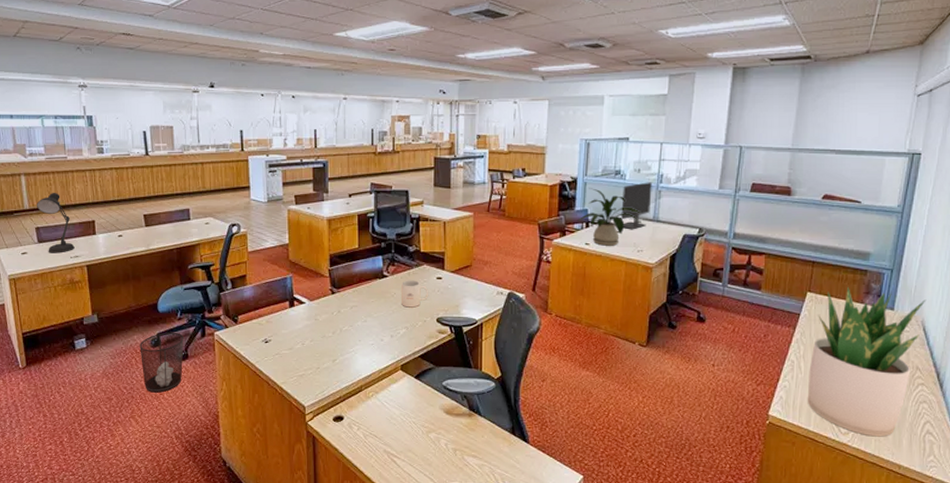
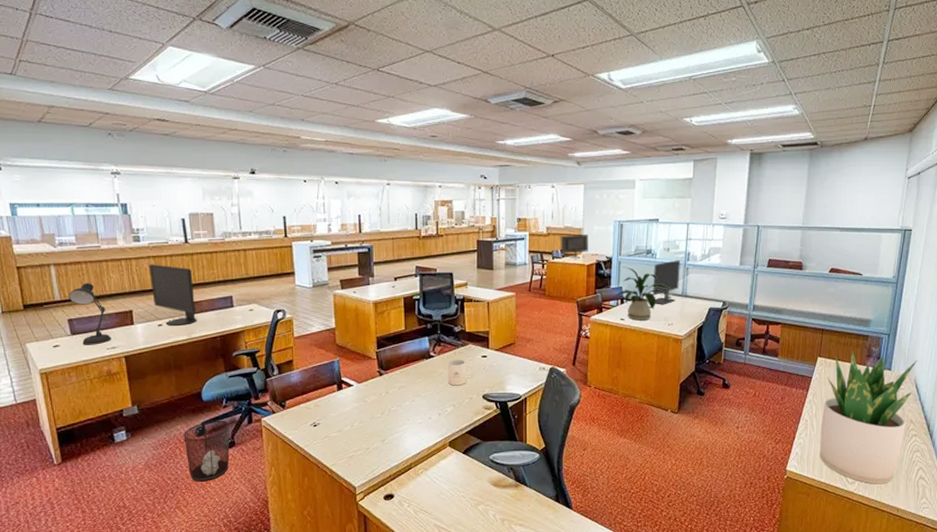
computer monitor: none [111,176,155,238] -> present [148,264,197,327]
computer monitor: none [522,152,552,178] -> present [560,233,588,258]

